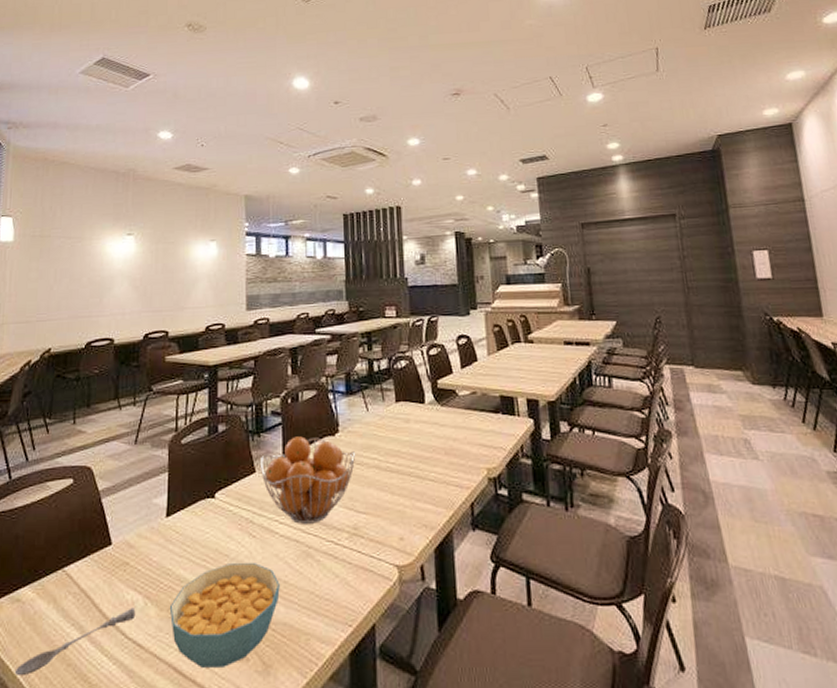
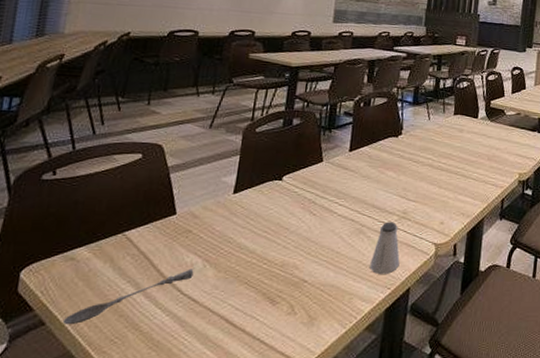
cereal bowl: present [169,563,280,668] -> none [227,236,333,319]
fruit basket: present [261,436,356,524] -> none [328,135,414,207]
saltshaker: none [324,540,358,607] -> present [370,222,400,274]

